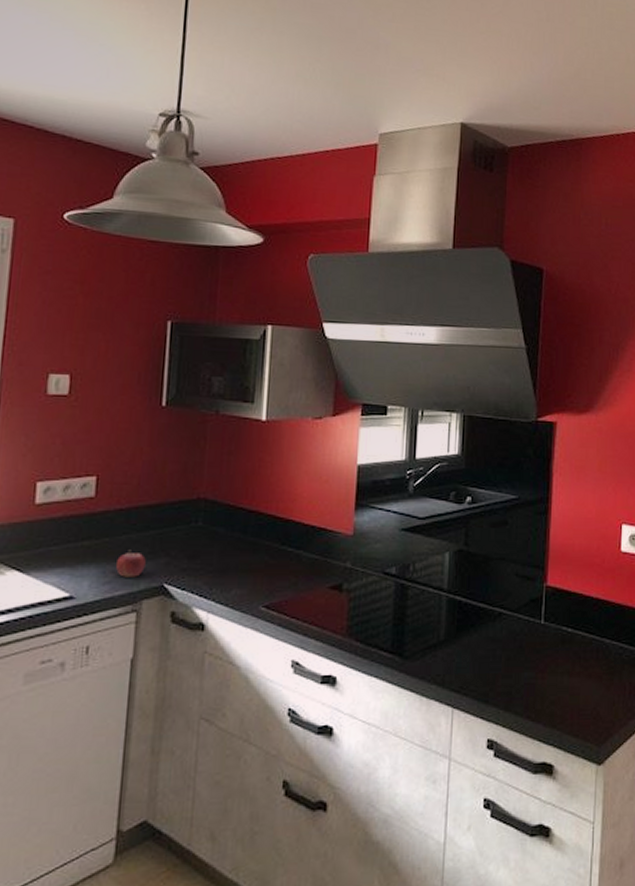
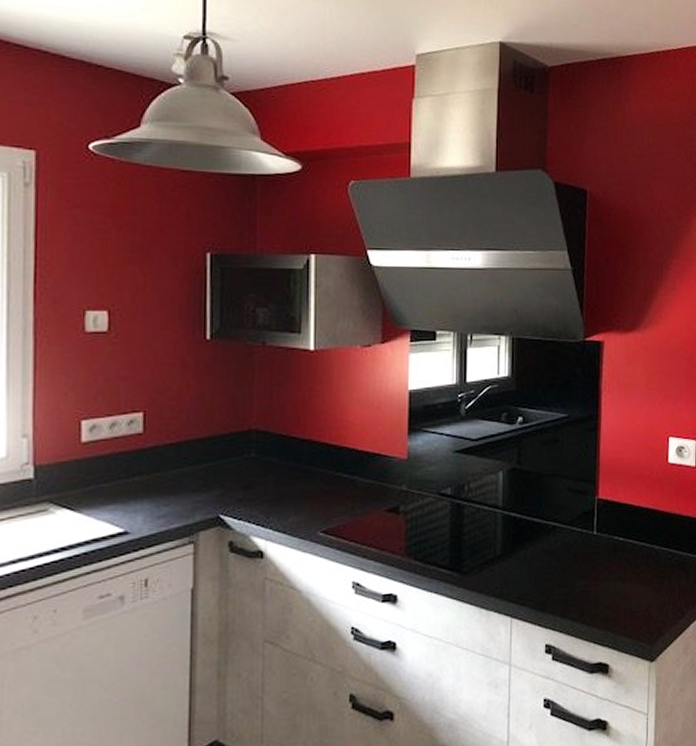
fruit: present [116,550,146,577] -> none [170,483,200,511]

